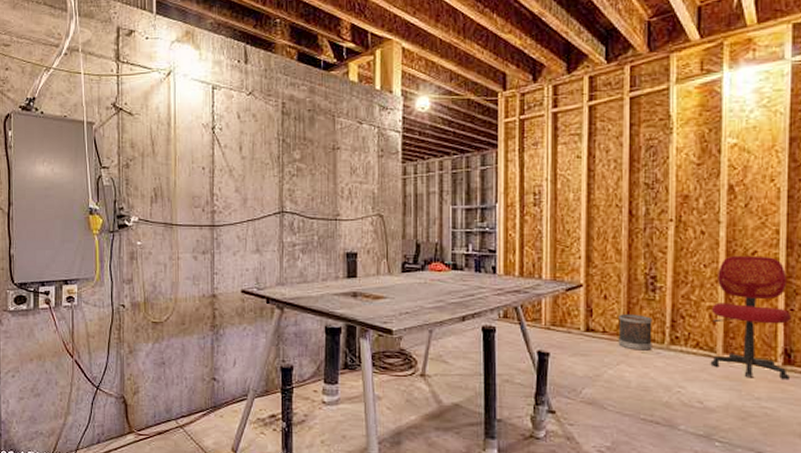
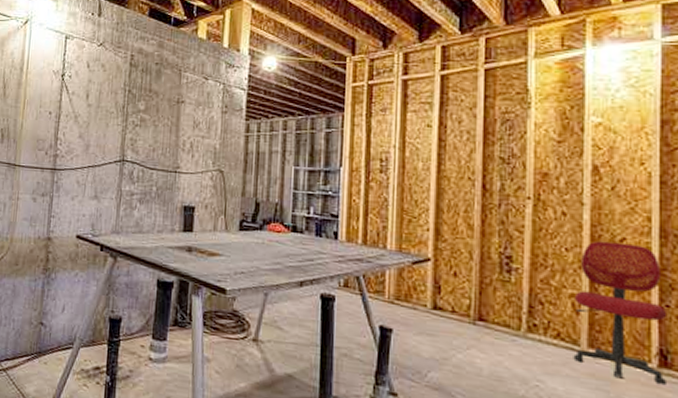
wastebasket: present [618,314,652,351] -> none [469,294,507,337]

